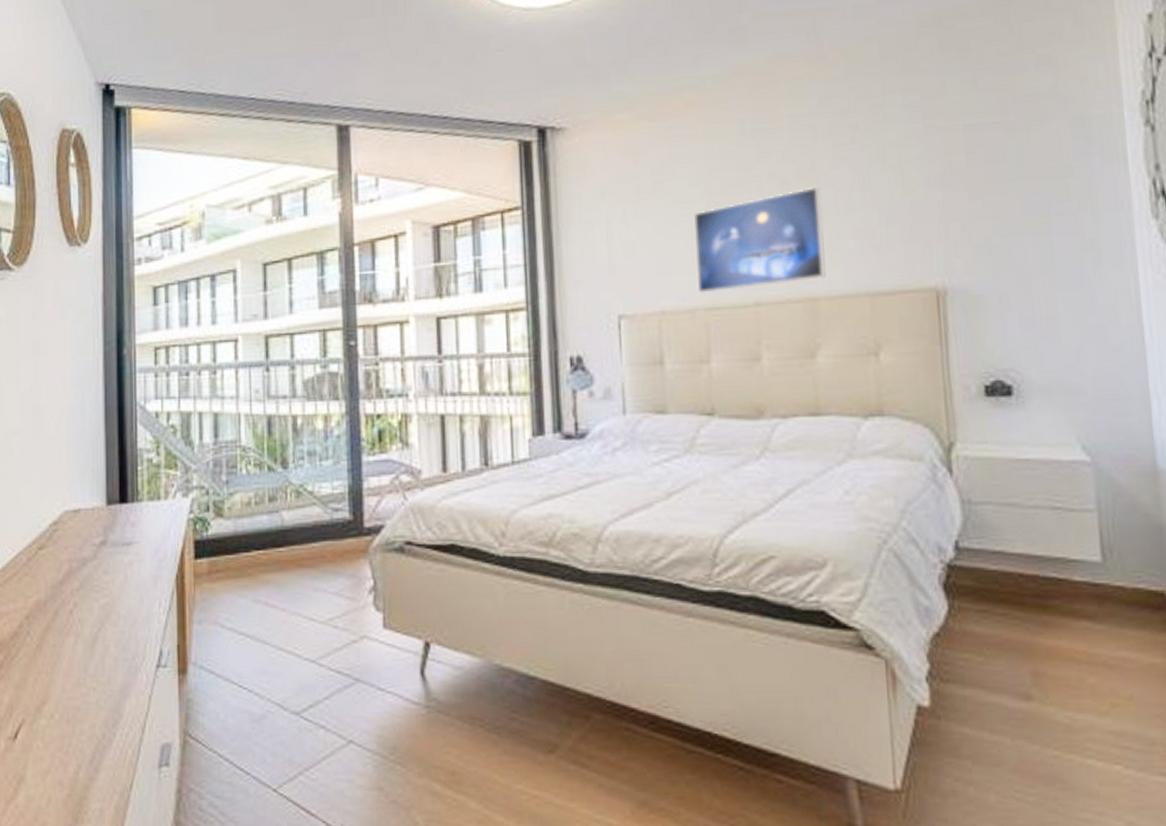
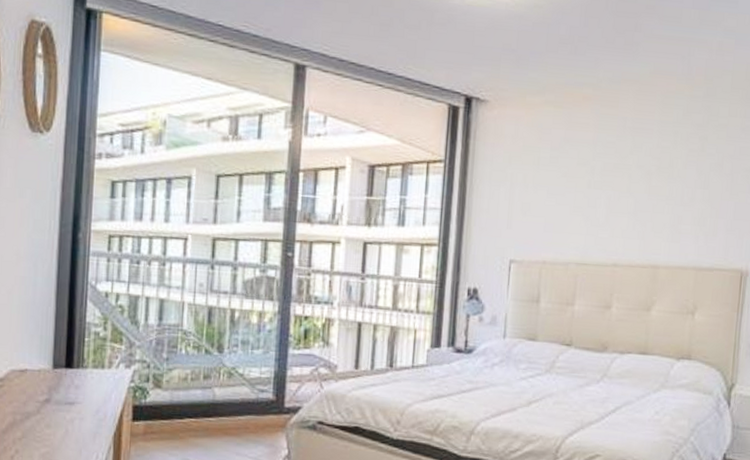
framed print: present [694,187,826,293] -> none [573,180,674,252]

